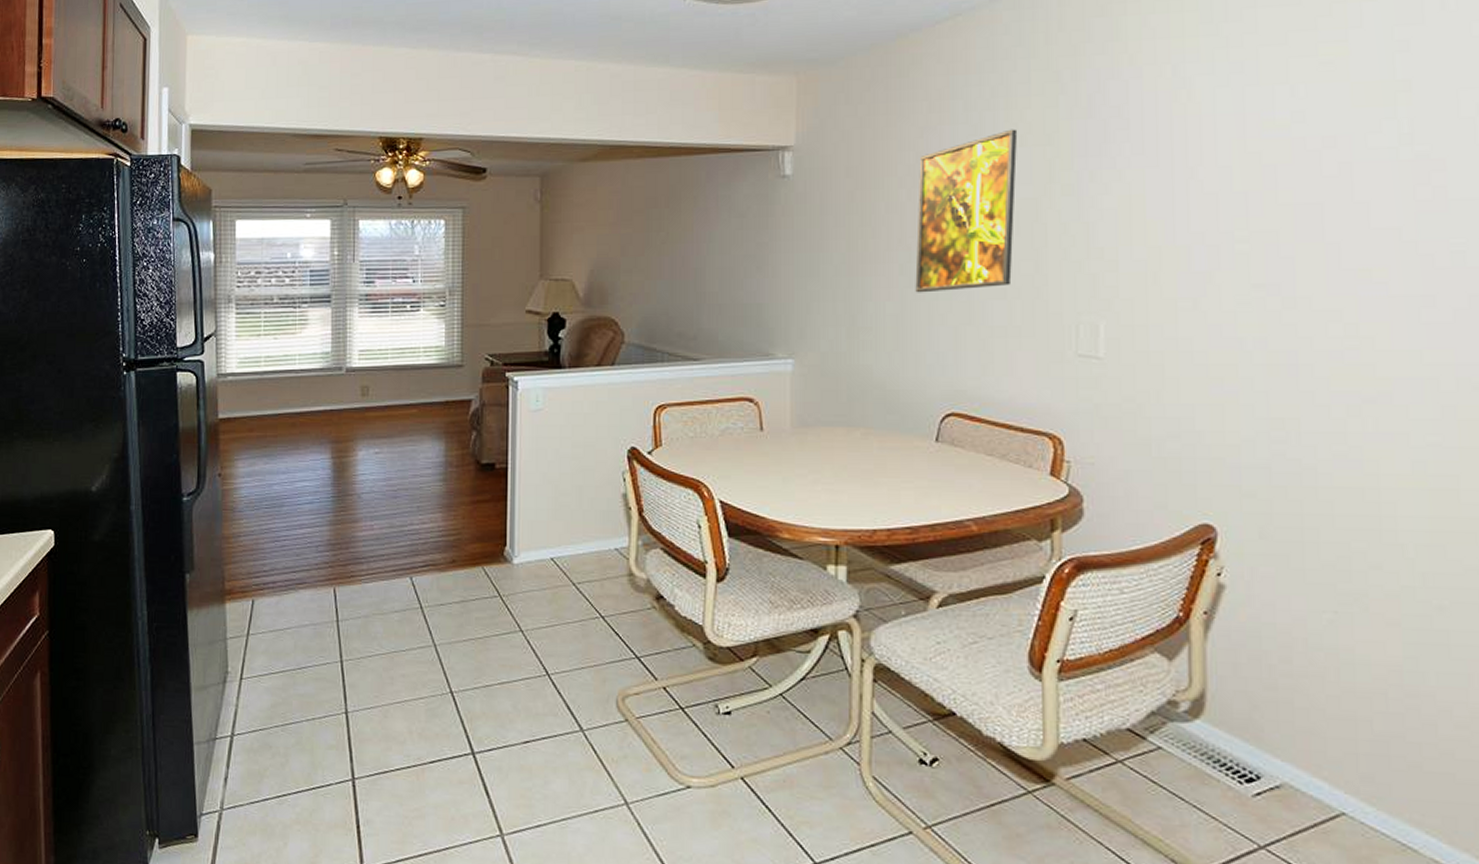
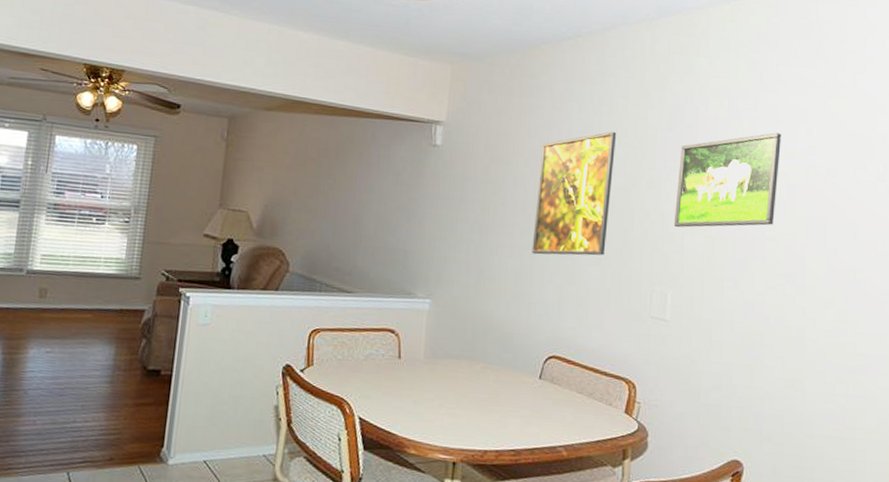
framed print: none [1102,99,1251,240] -> present [673,132,781,228]

